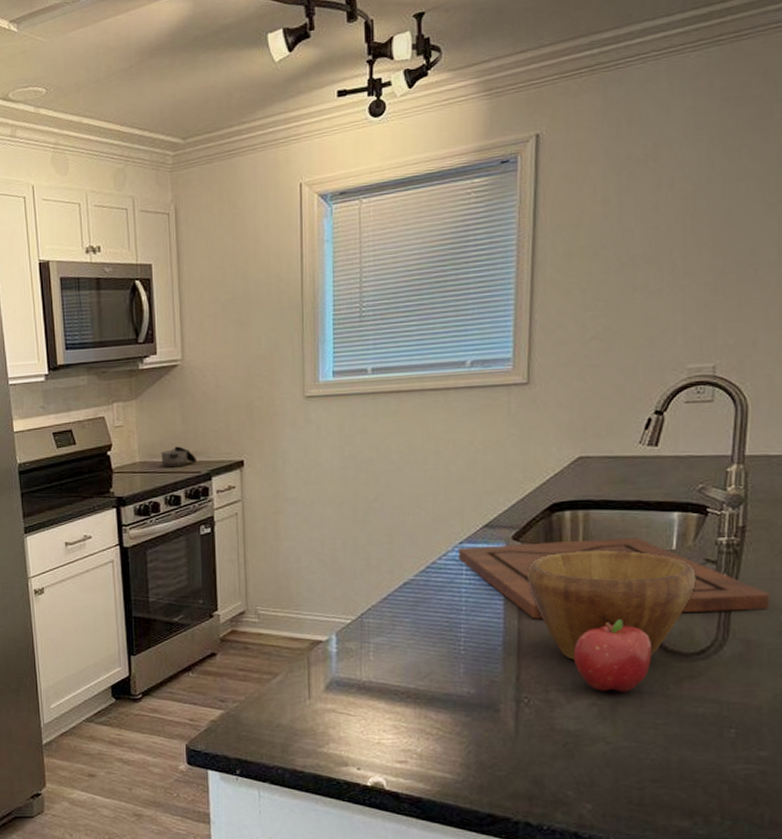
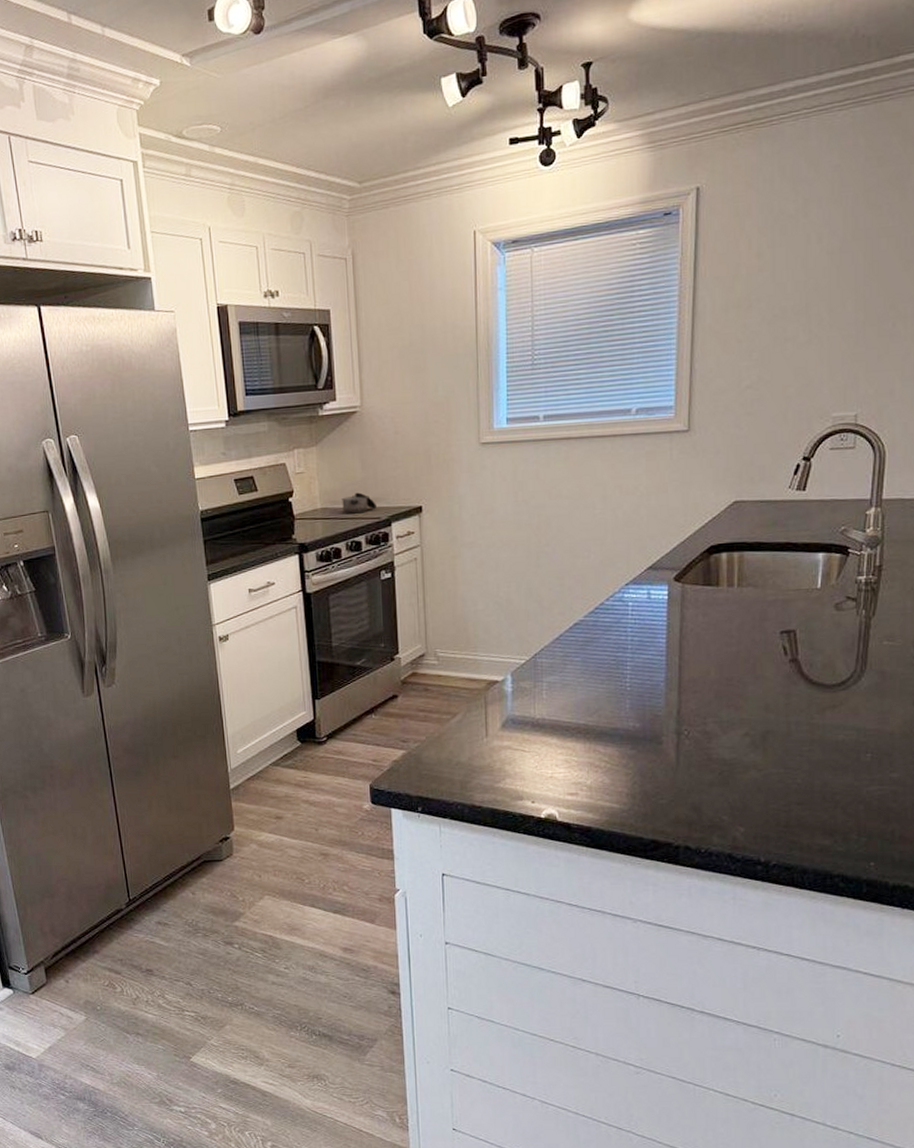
cutting board: present [458,537,770,619] -> none [624,577,903,656]
bowl: present [527,550,696,660] -> none [687,589,838,693]
fruit: present [573,619,651,692] -> none [728,654,798,723]

